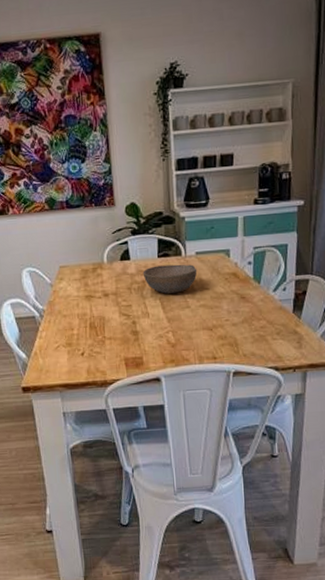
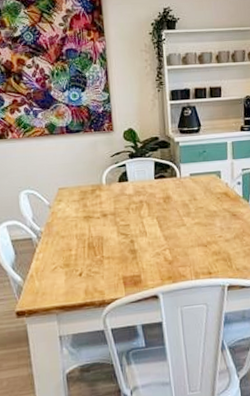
bowl: present [142,264,197,294] -> none [140,185,192,213]

